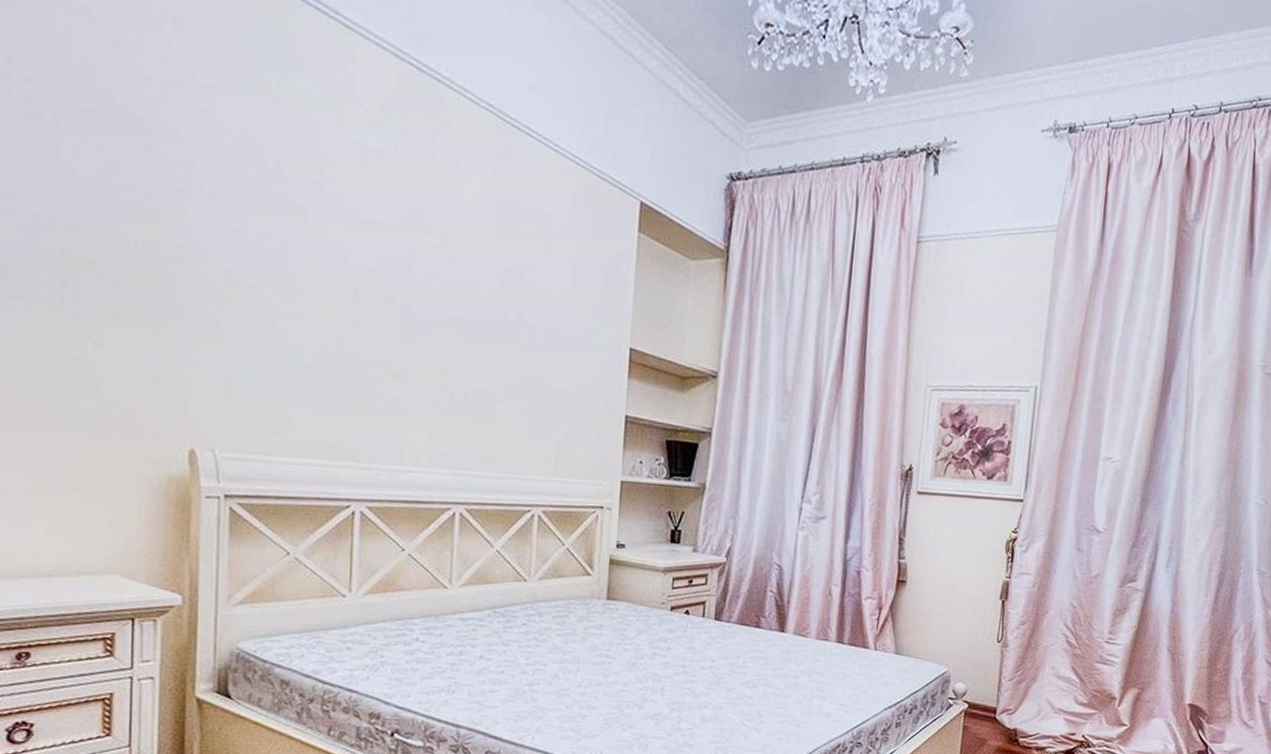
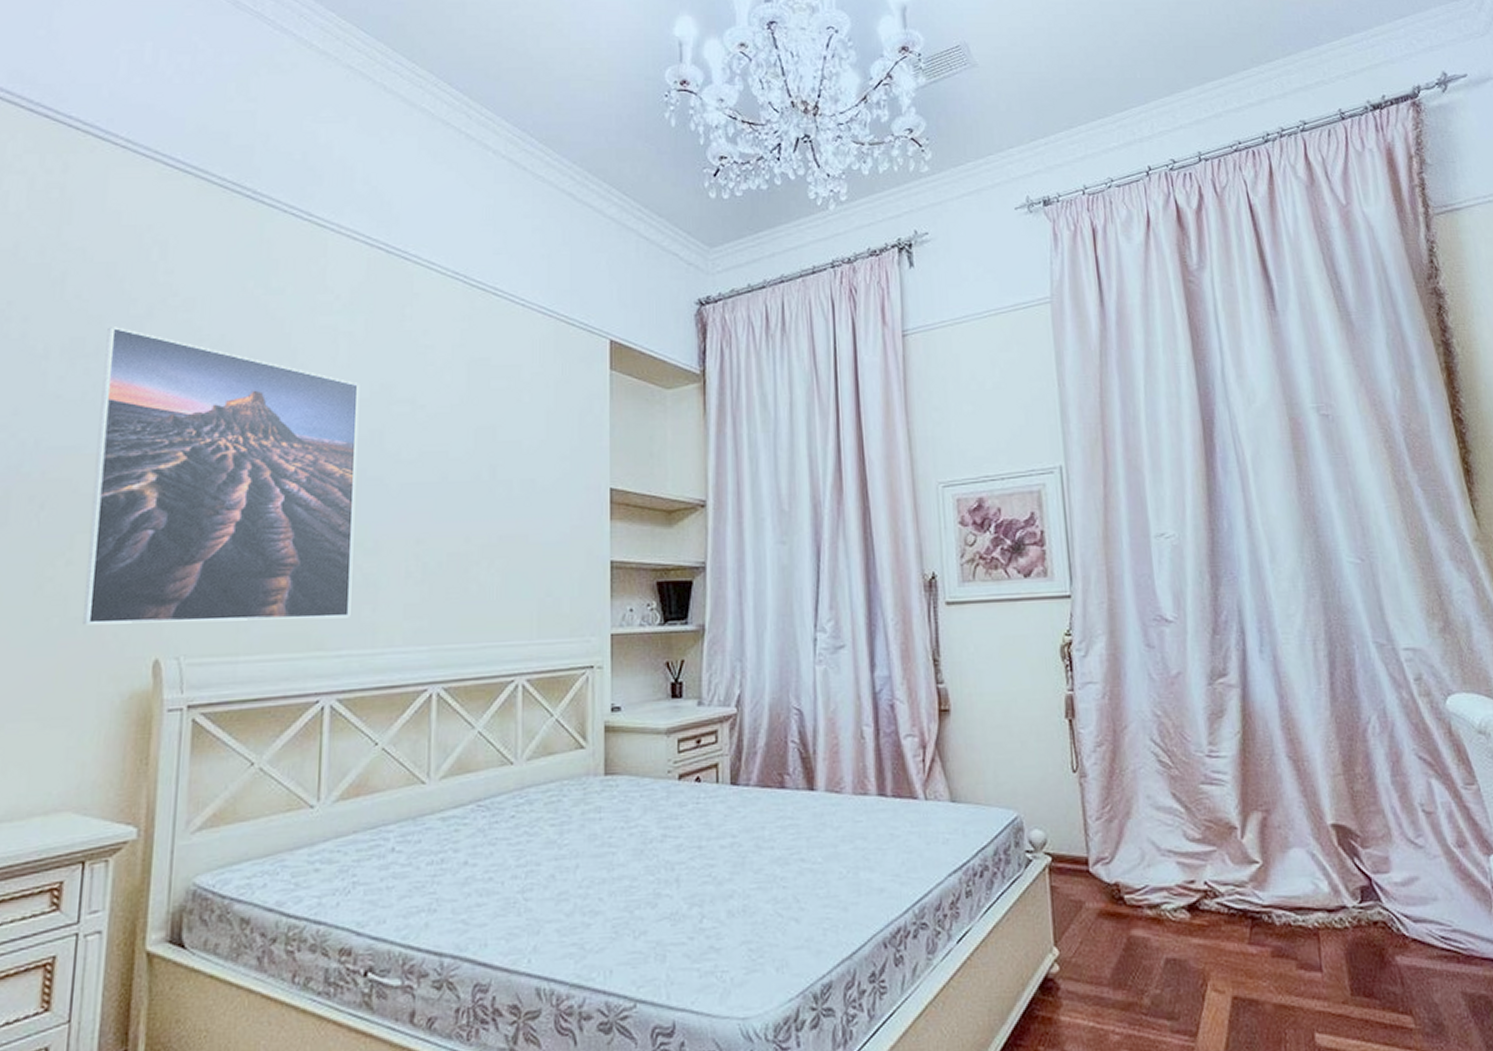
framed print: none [116,104,390,435] -> present [83,327,360,625]

